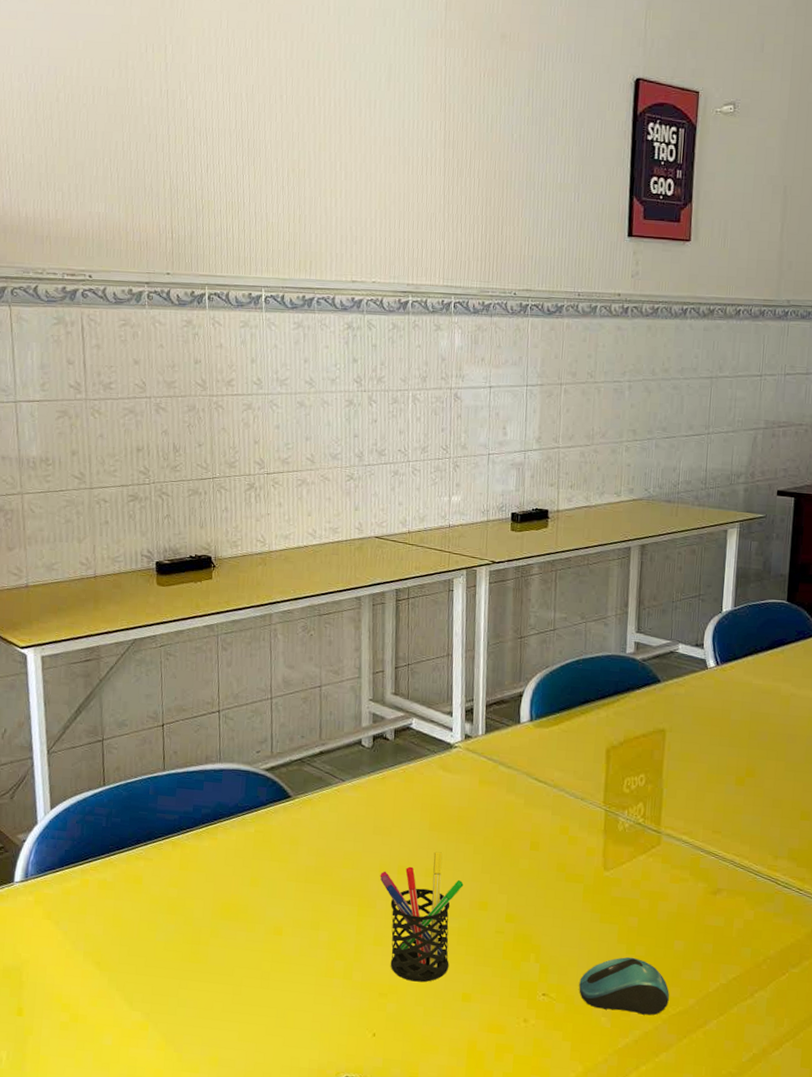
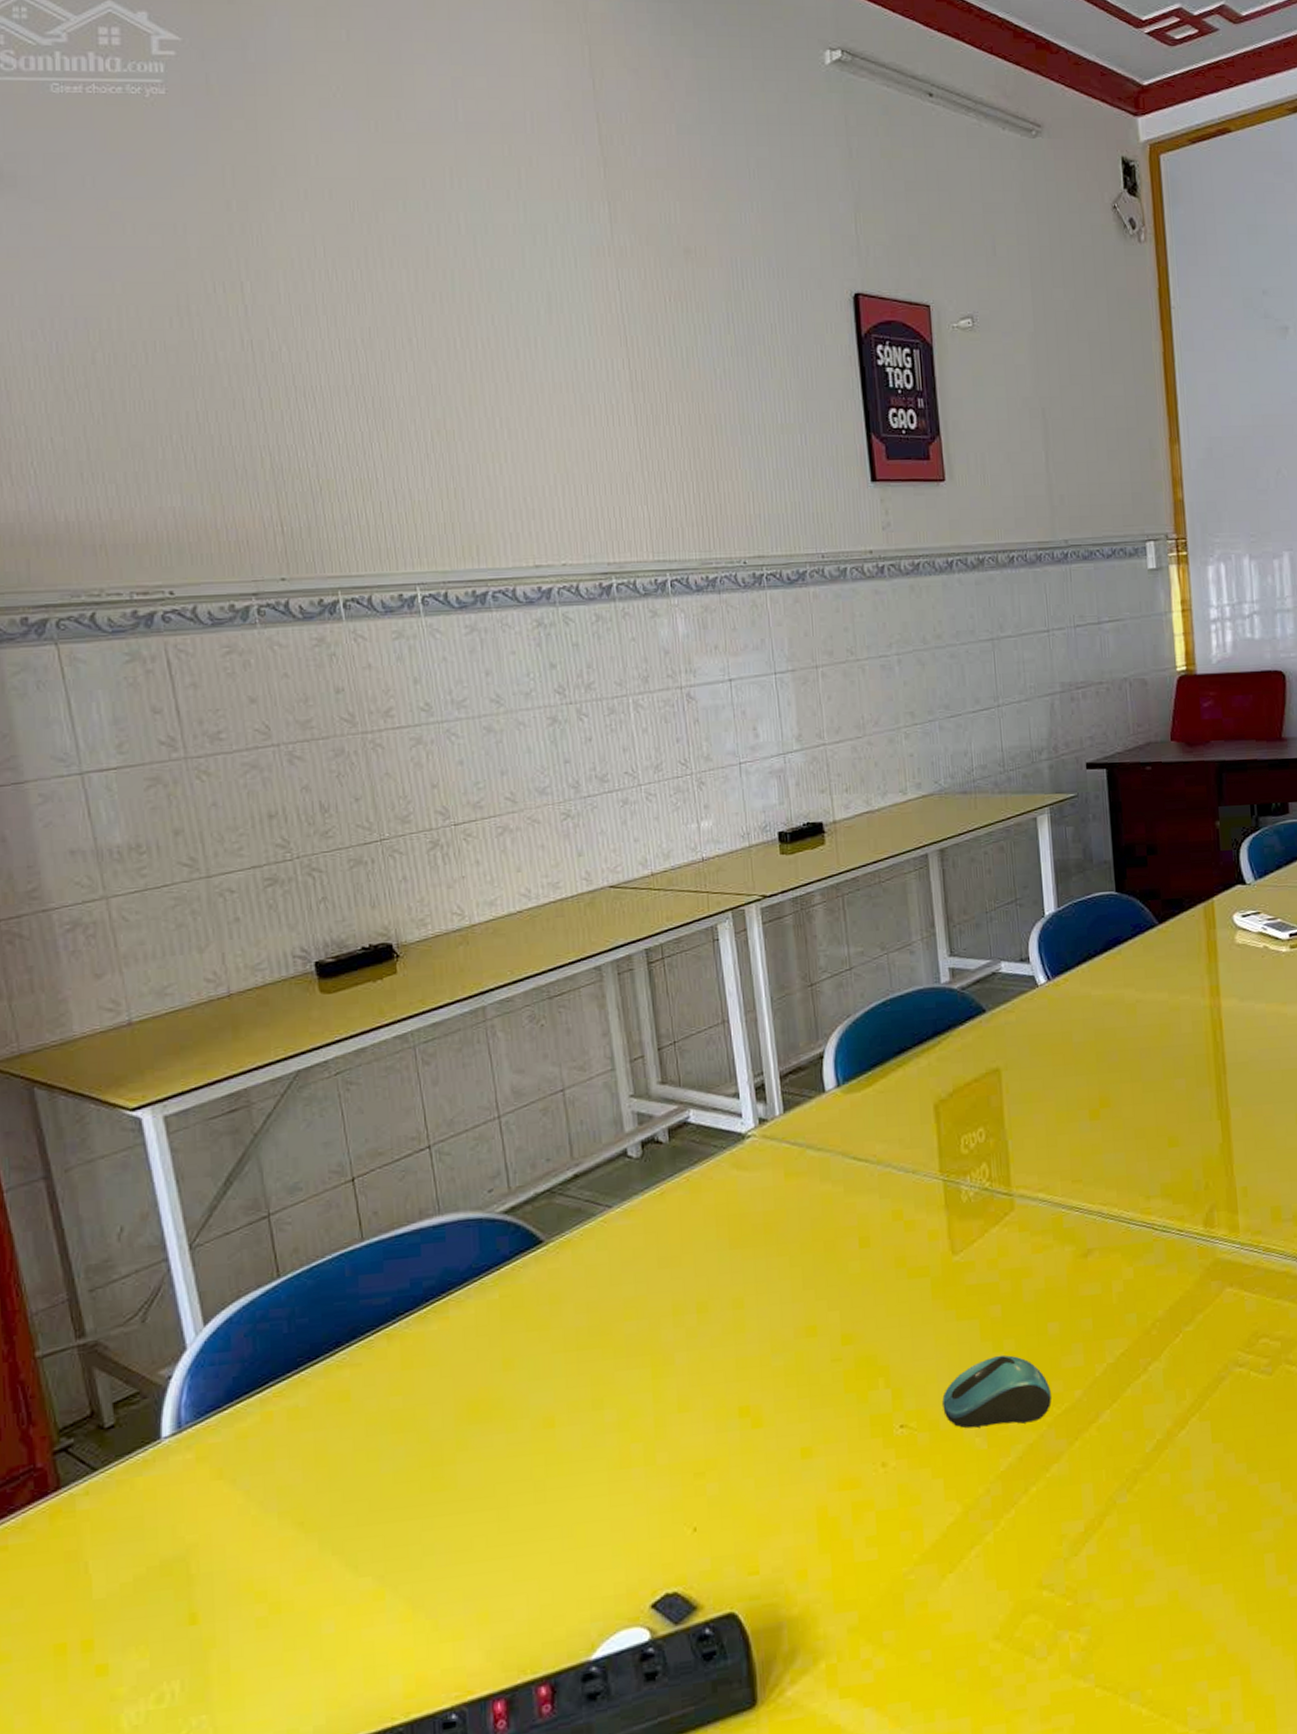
pen holder: present [380,852,464,982] -> none [674,1274,783,1449]

